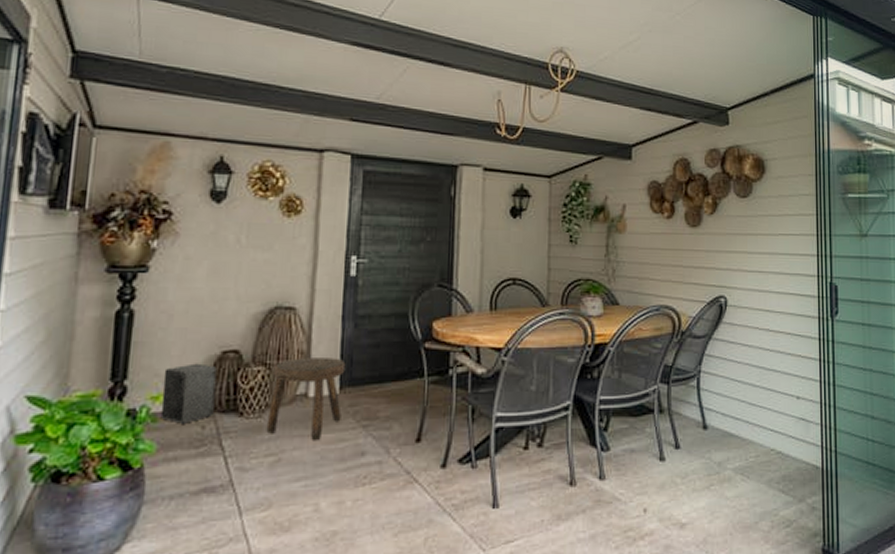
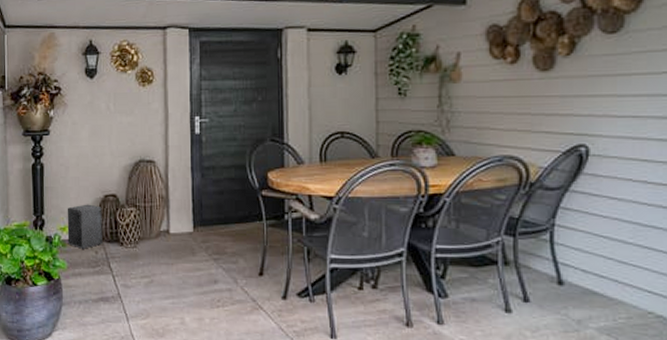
stool: present [266,358,346,441] -> none [140,201,197,269]

